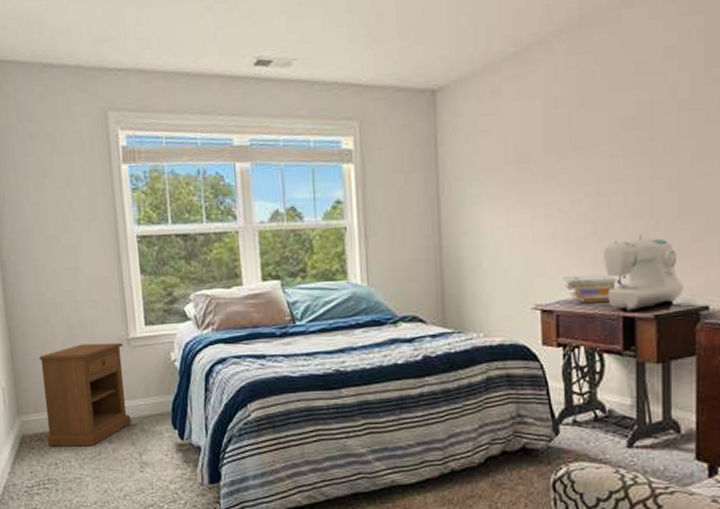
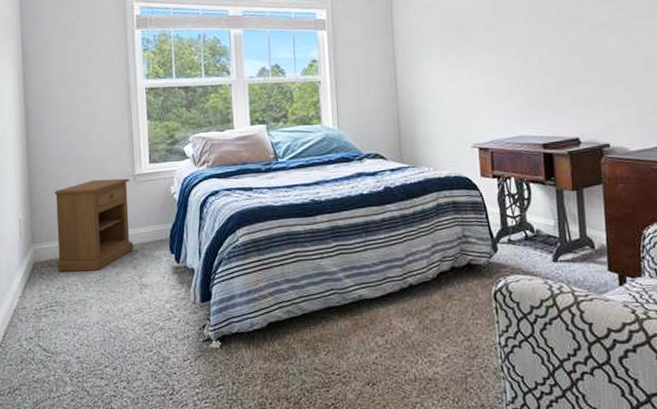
books: present [563,275,617,304] -> none [495,119,538,143]
sewing machine: present [604,235,685,311] -> none [526,88,590,148]

